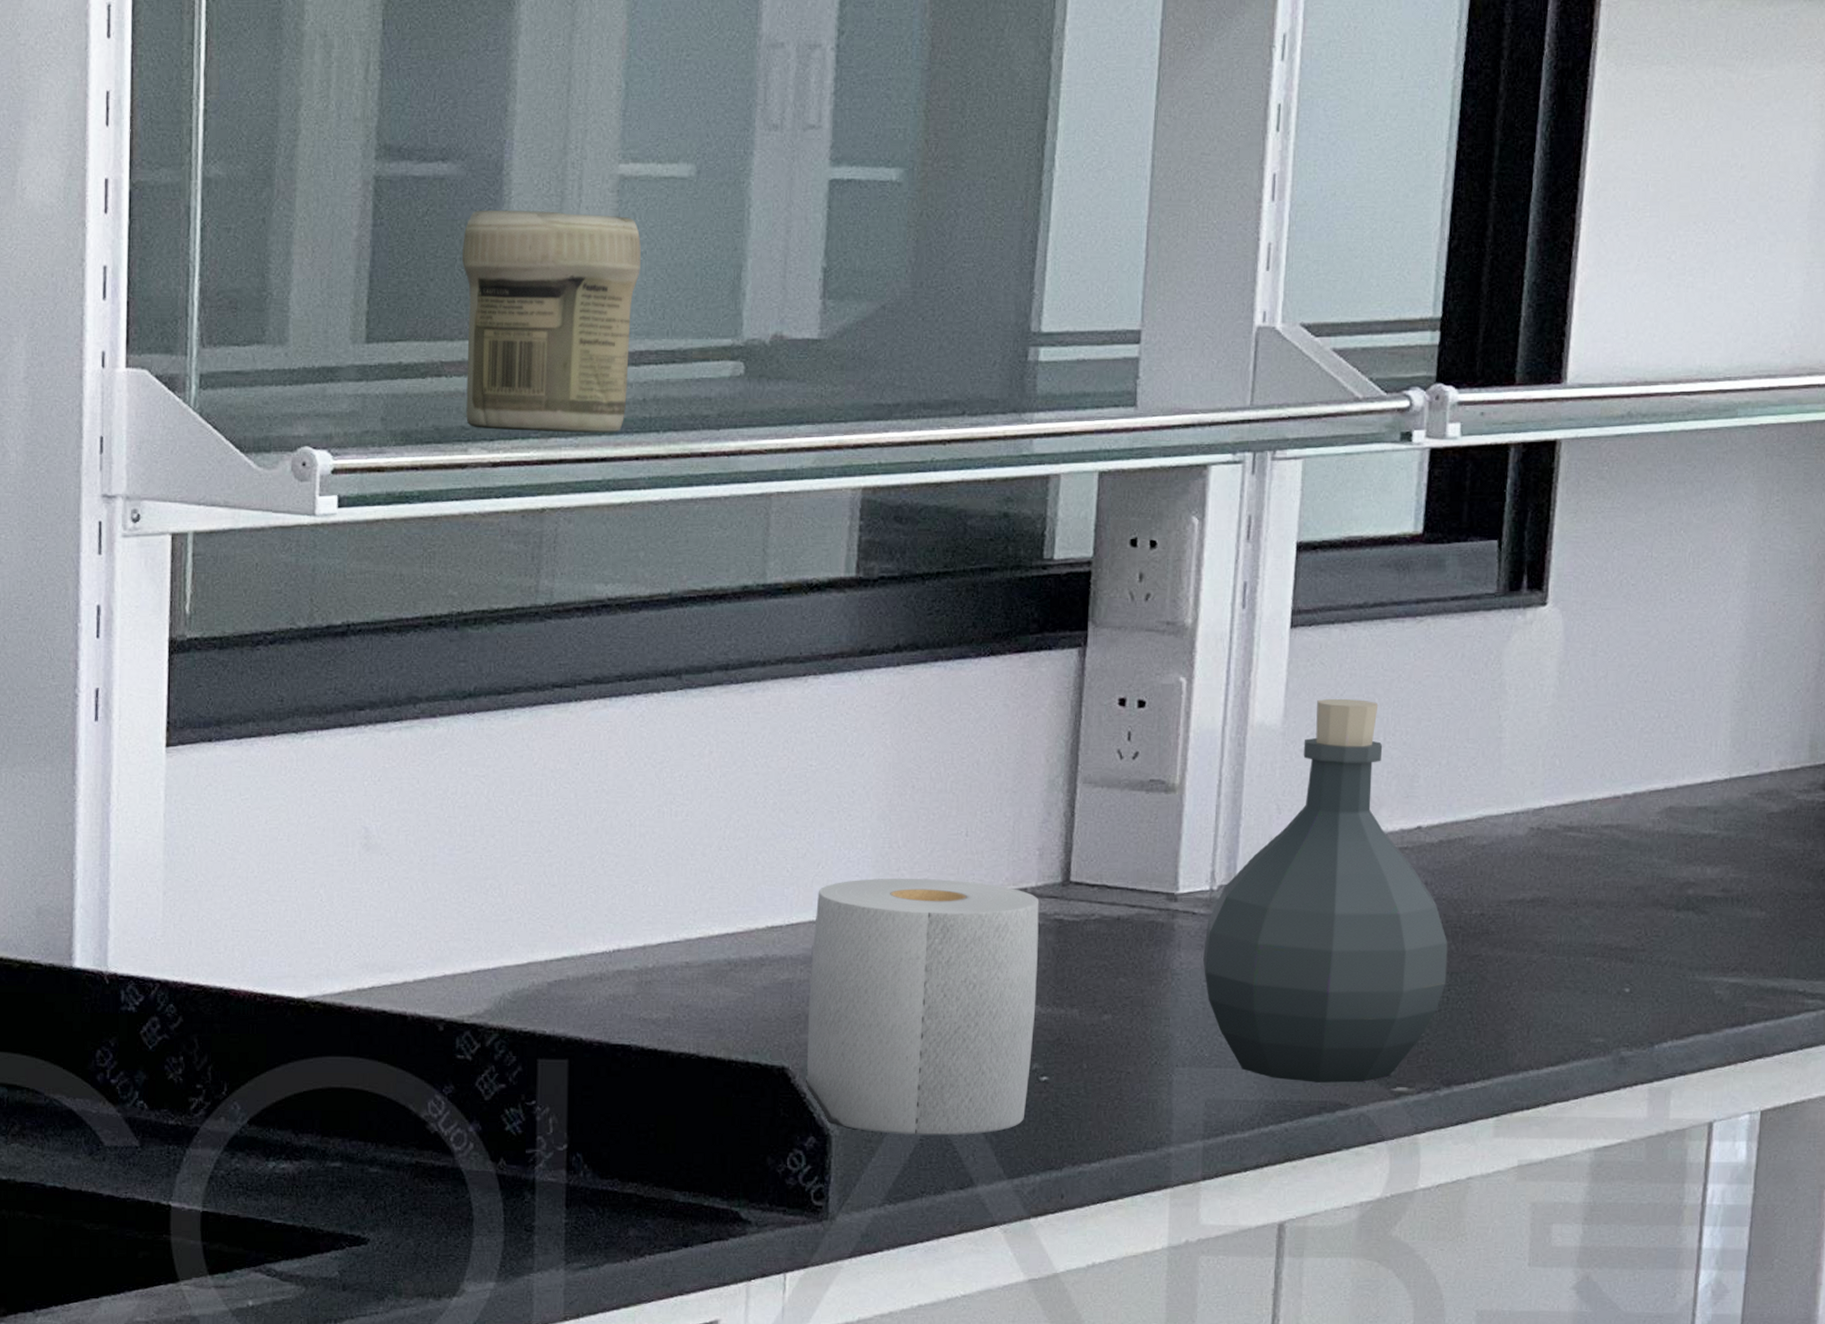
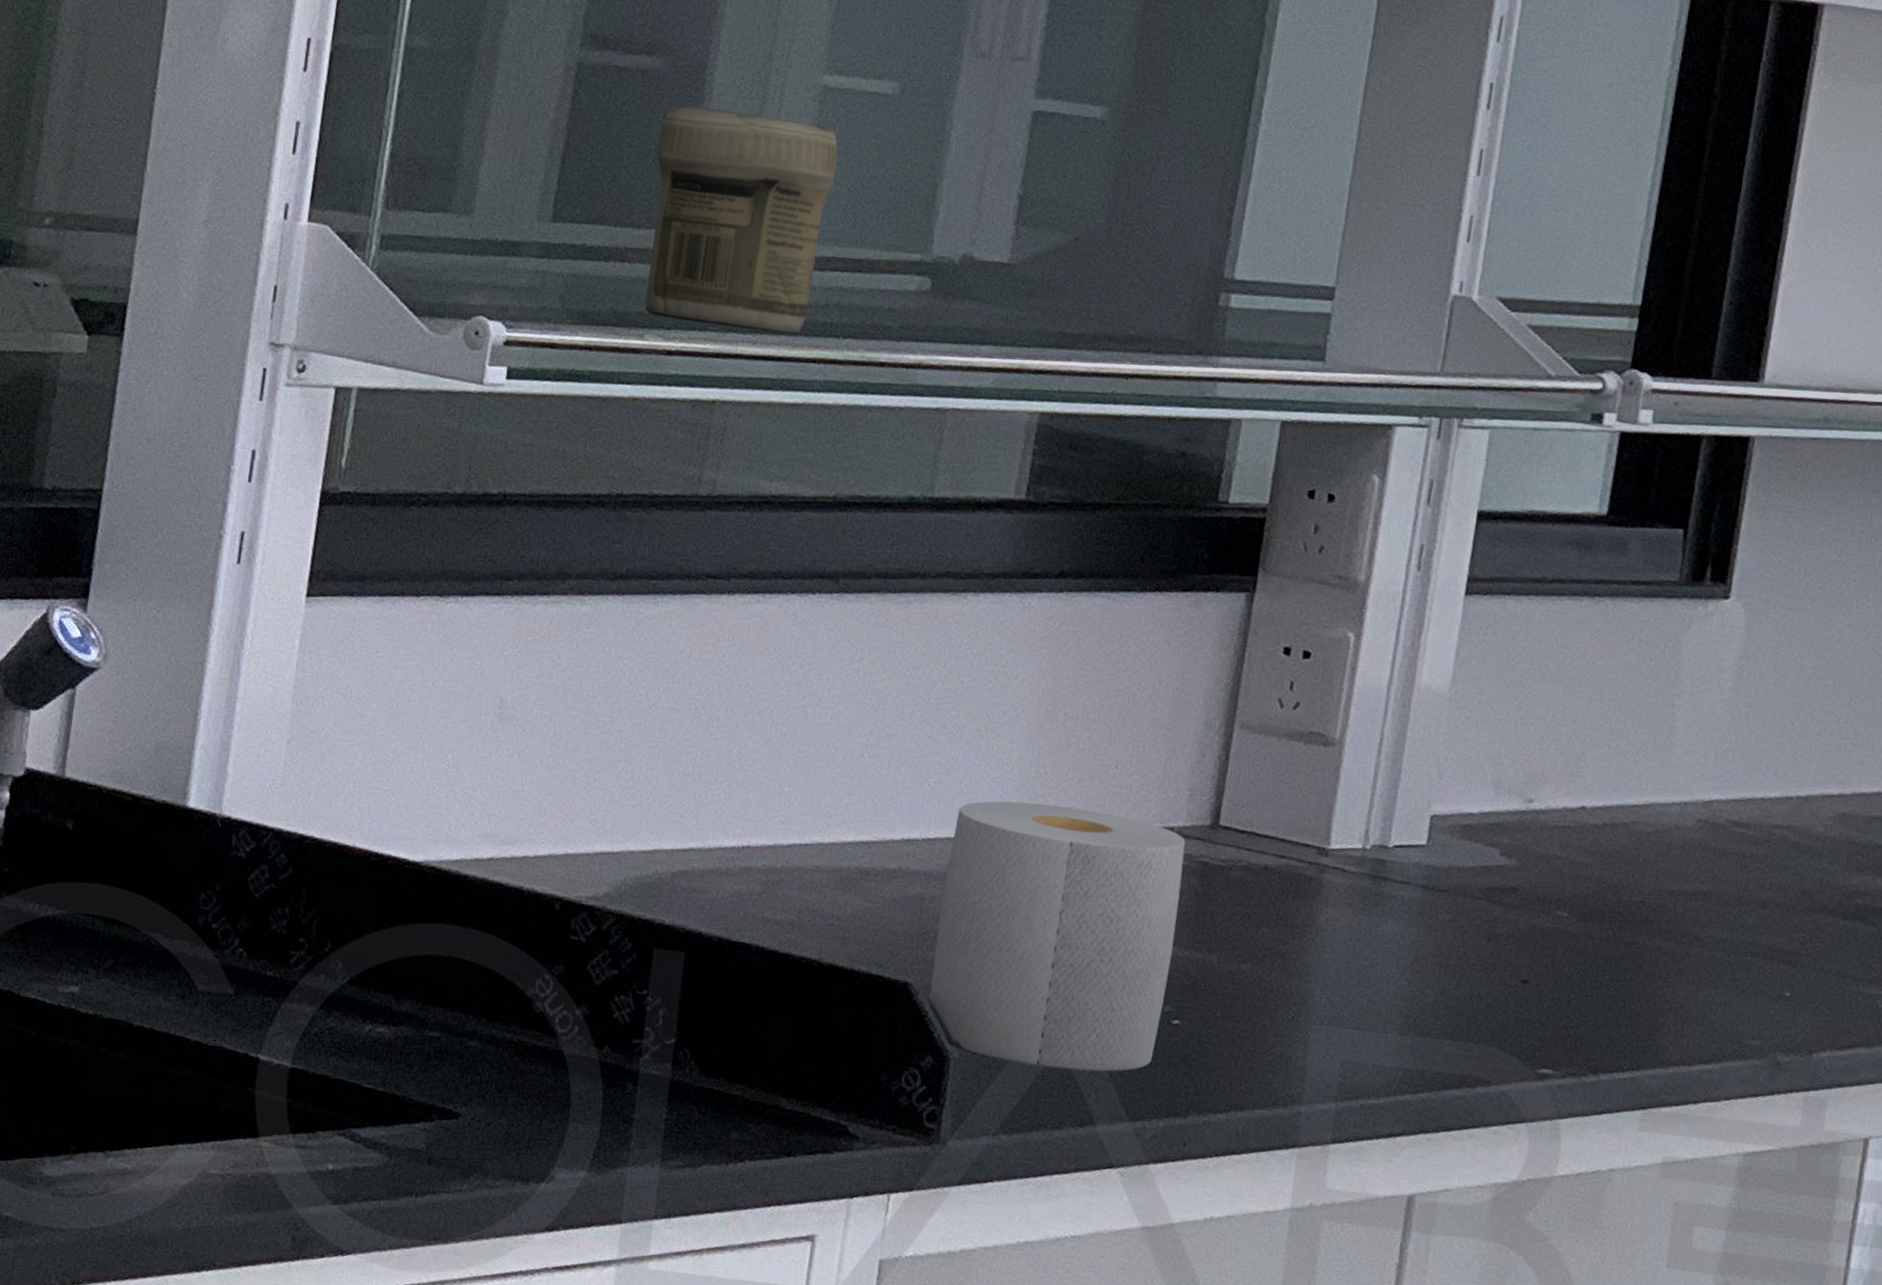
flask: present [1203,699,1448,1083] -> none [1349,669,1605,1060]

